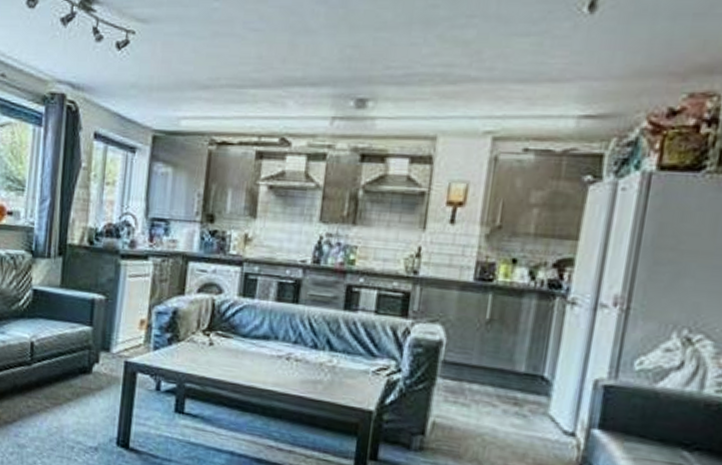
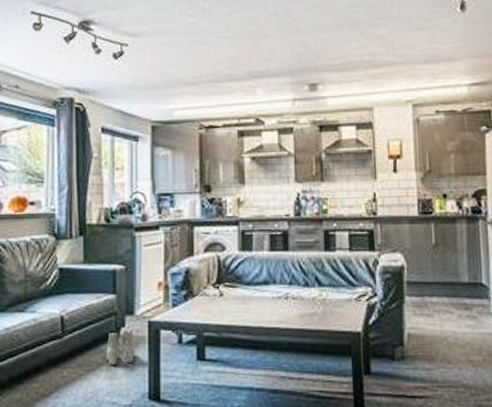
boots: none [75,367,108,404] -> present [106,330,135,366]

